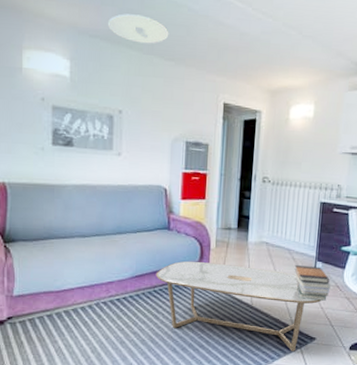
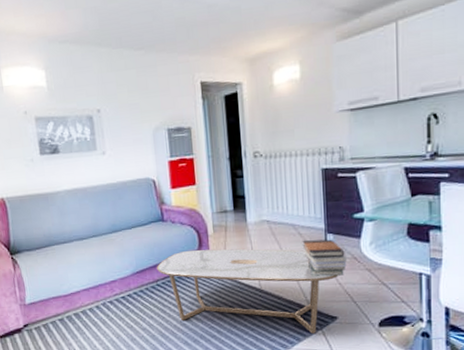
ceiling light: present [108,14,169,44] -> none [75,10,135,40]

